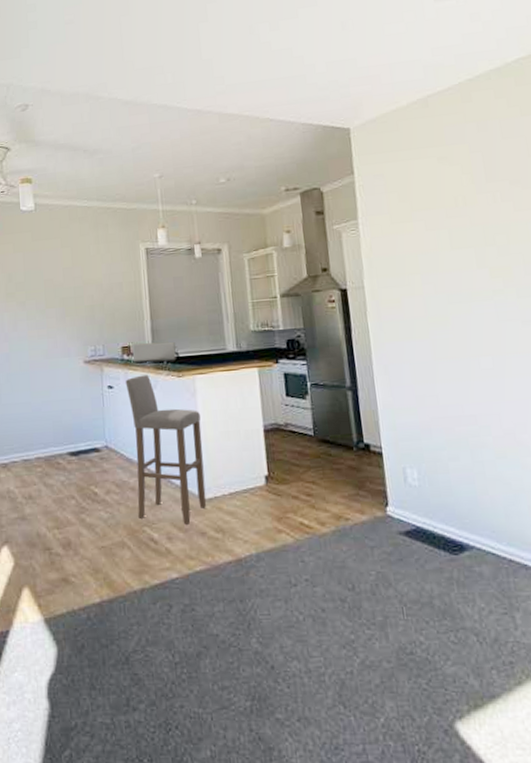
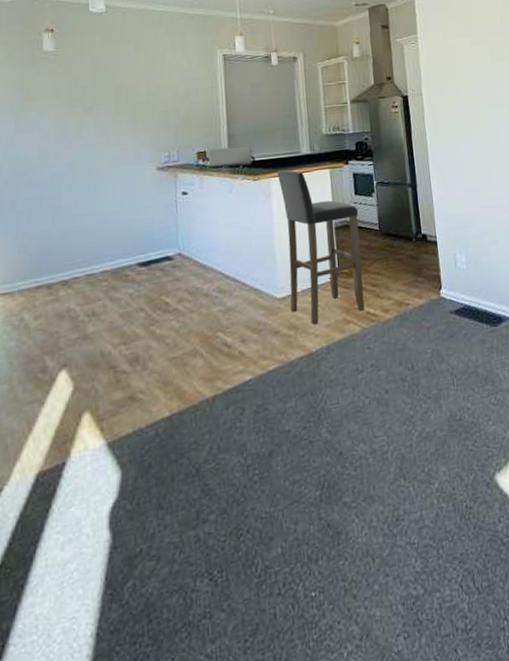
bar stool: present [125,375,207,525] -> none [200,179,281,326]
bar stool: none [202,367,298,530] -> present [277,169,365,325]

